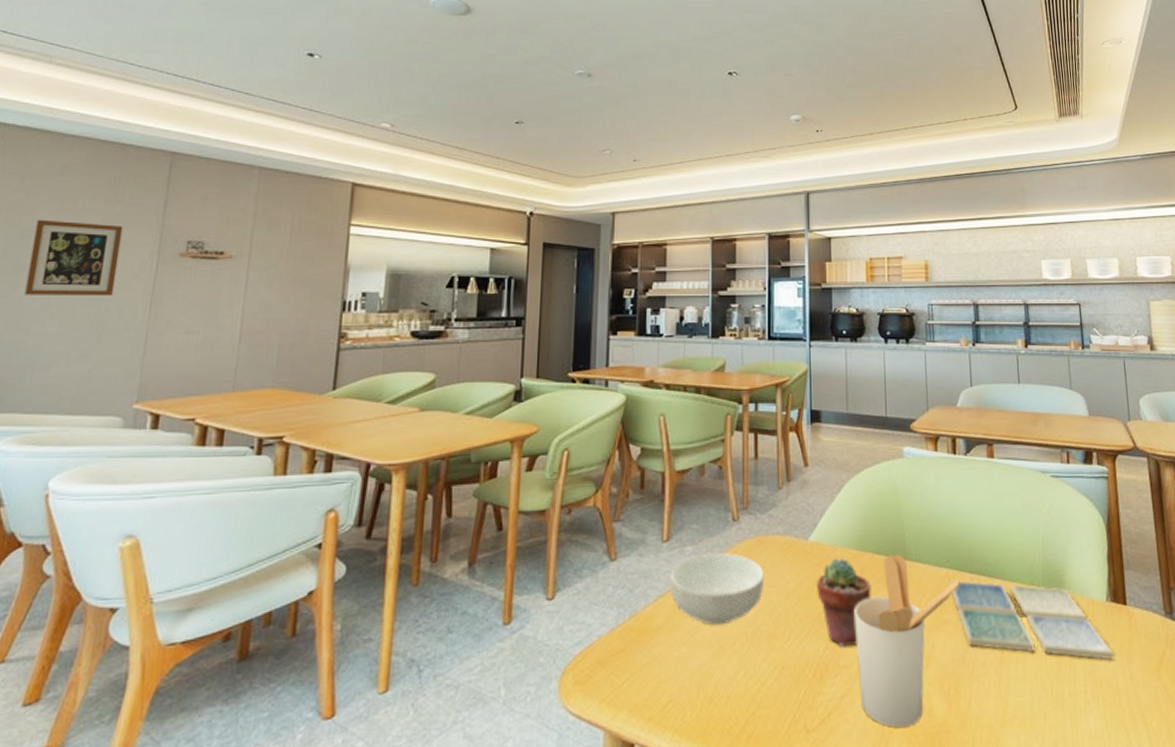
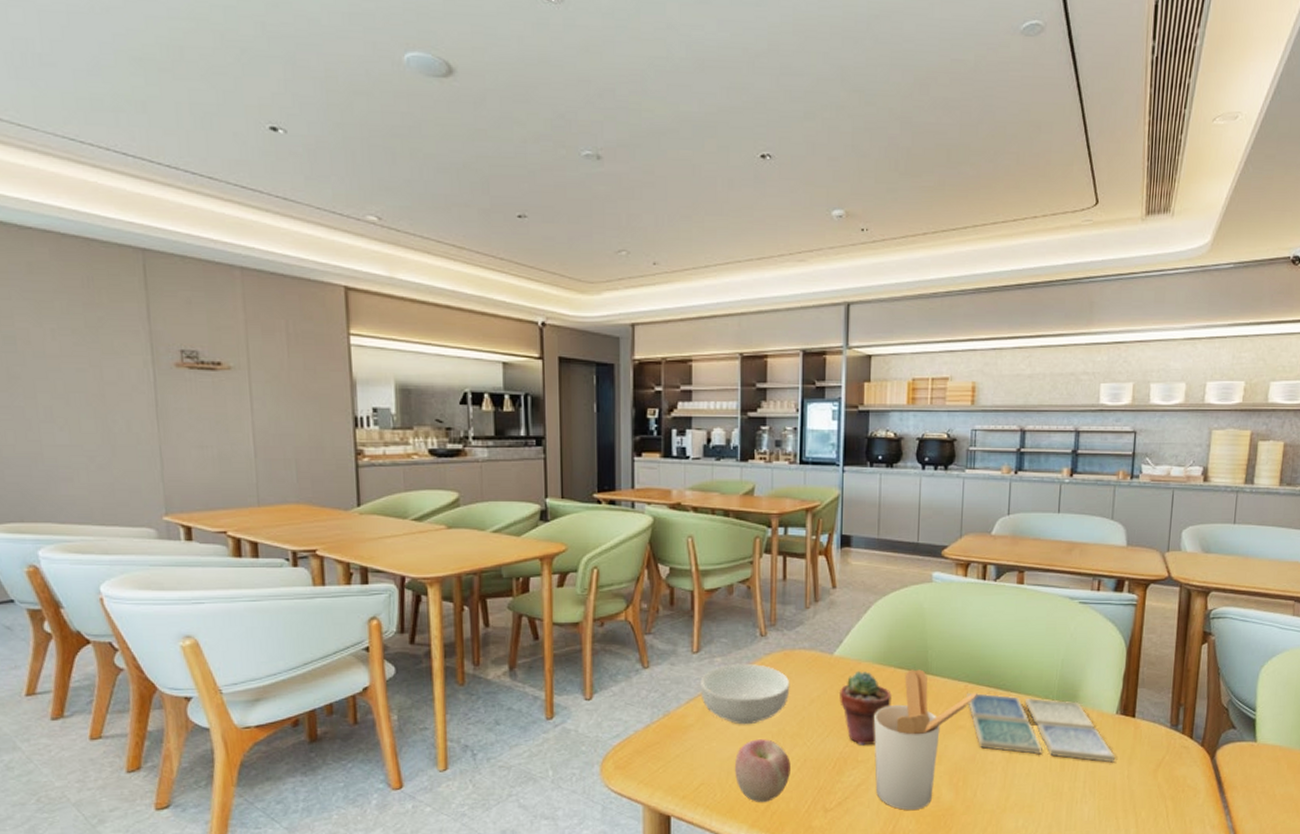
wall art: present [24,219,124,297] -> none [16,324,117,408]
apple: none [707,642,767,724] -> present [735,739,791,803]

